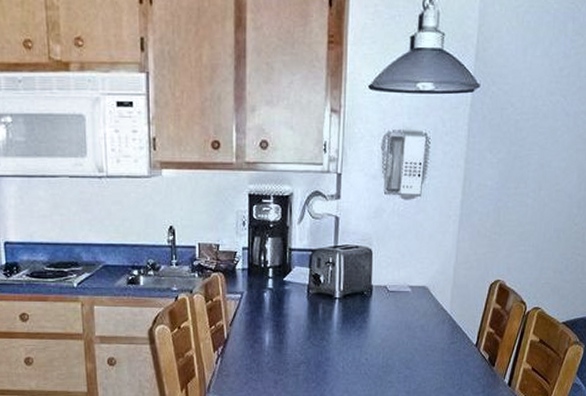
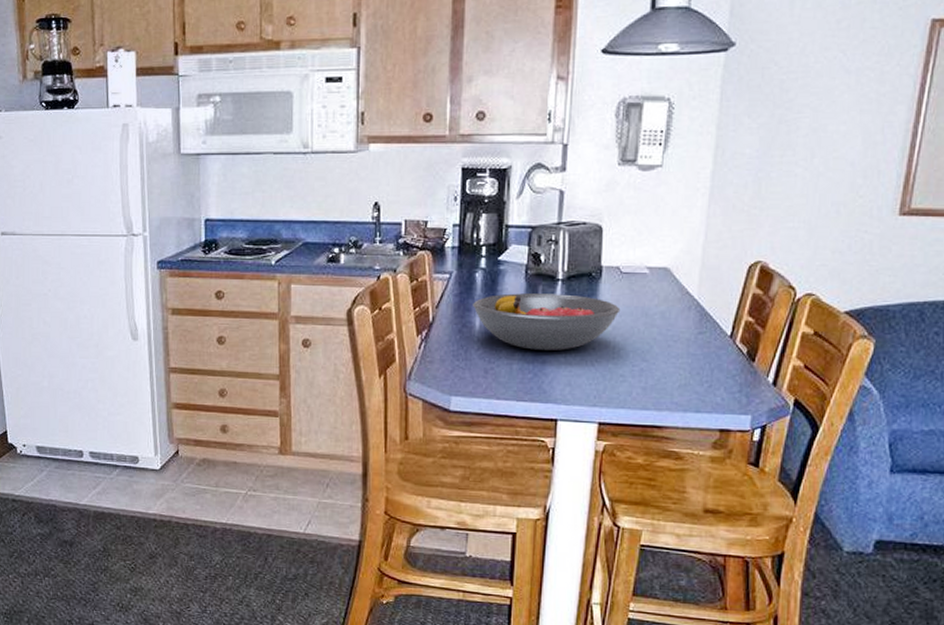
fruit bowl: none [263,311,388,362] -> present [473,293,621,350]

